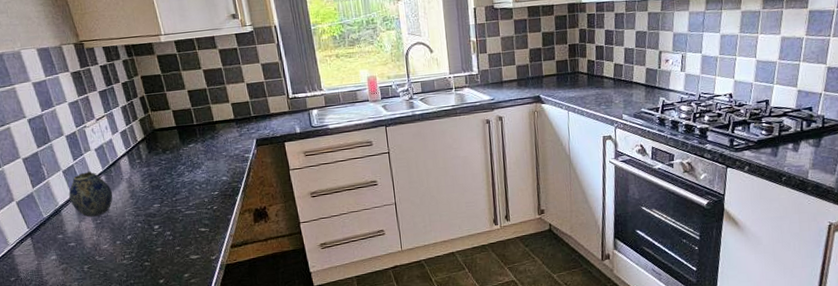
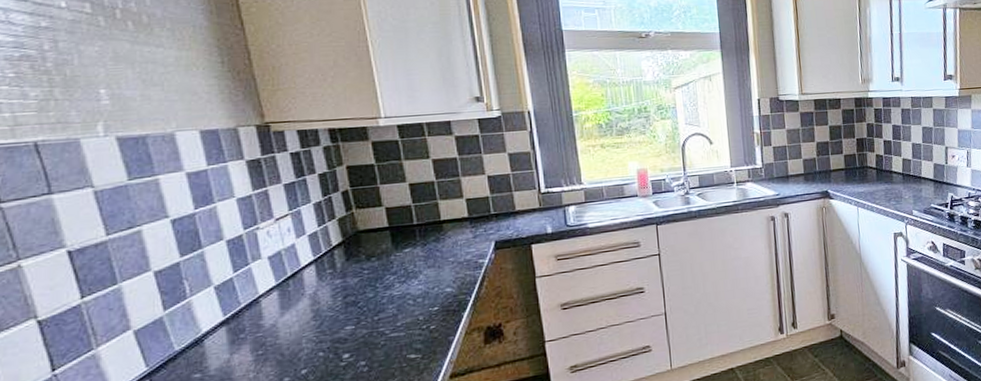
teapot: present [68,171,113,217] -> none [220,286,287,347]

